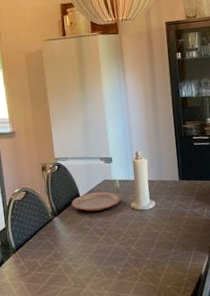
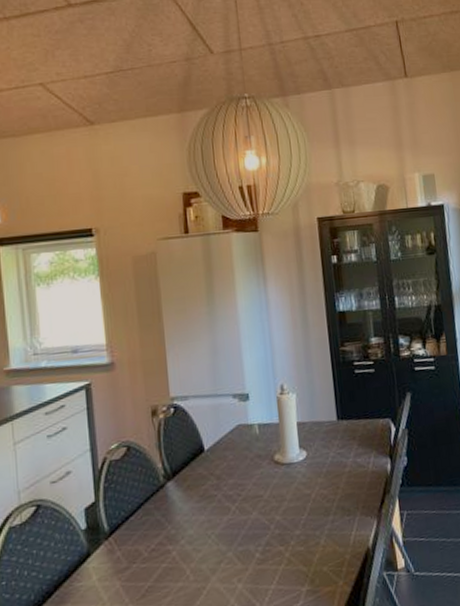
plate: present [71,191,122,211] -> none [192,440,262,470]

